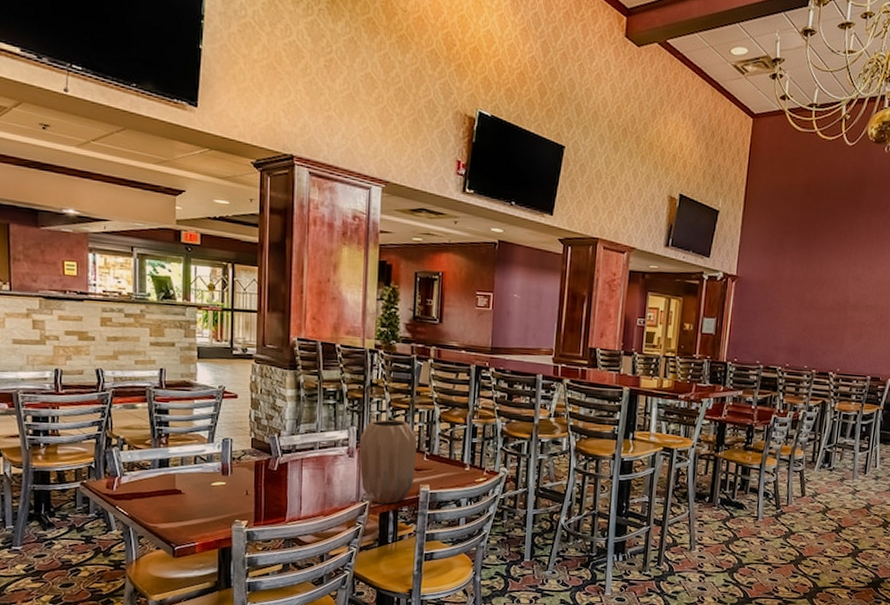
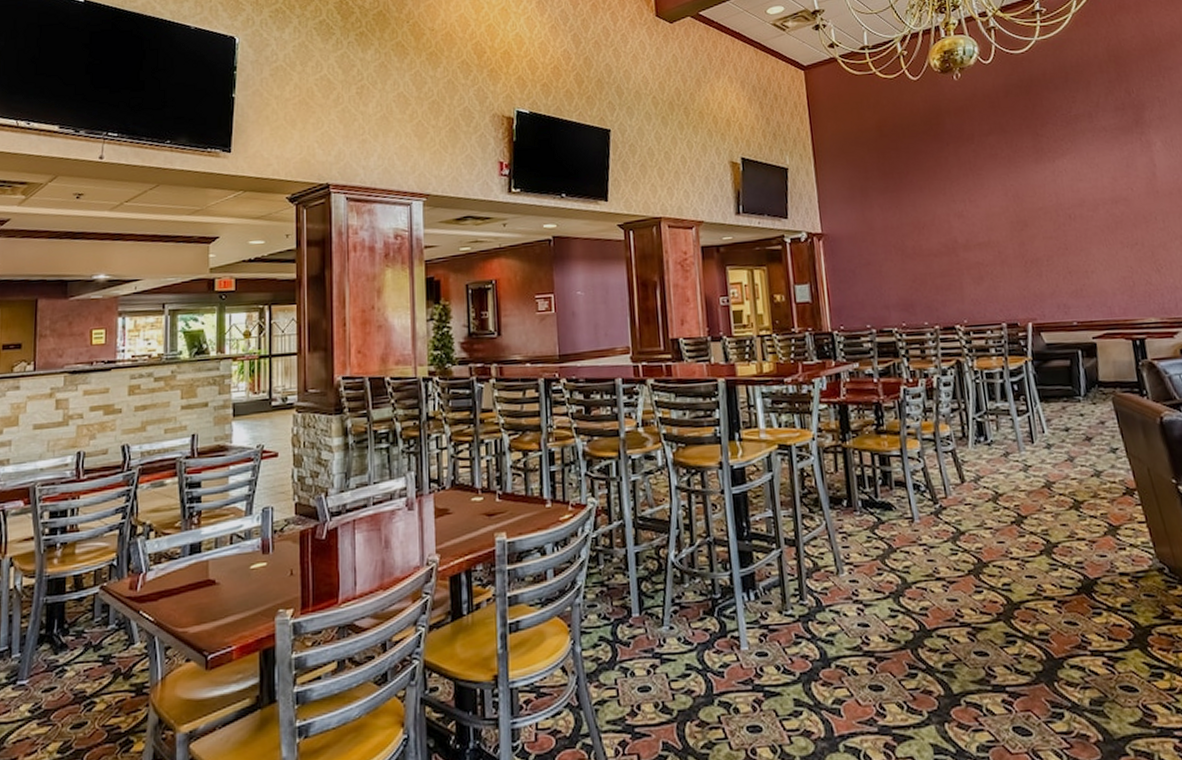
vase: present [359,420,417,505] -> none [419,457,487,565]

